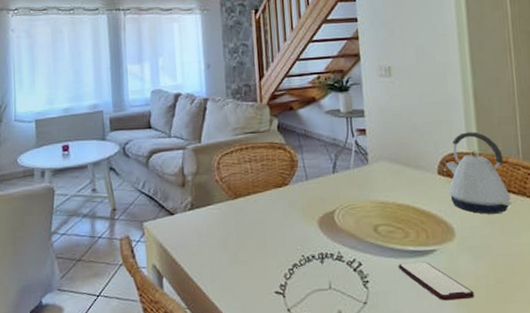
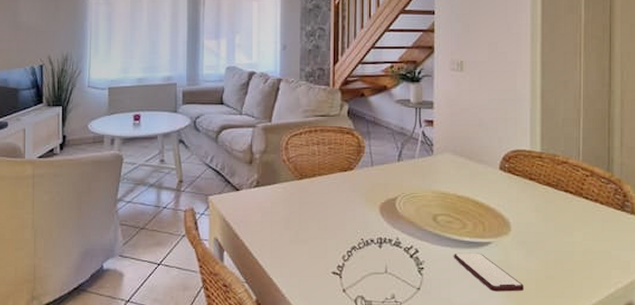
kettle: present [445,131,512,214] -> none [507,131,569,211]

